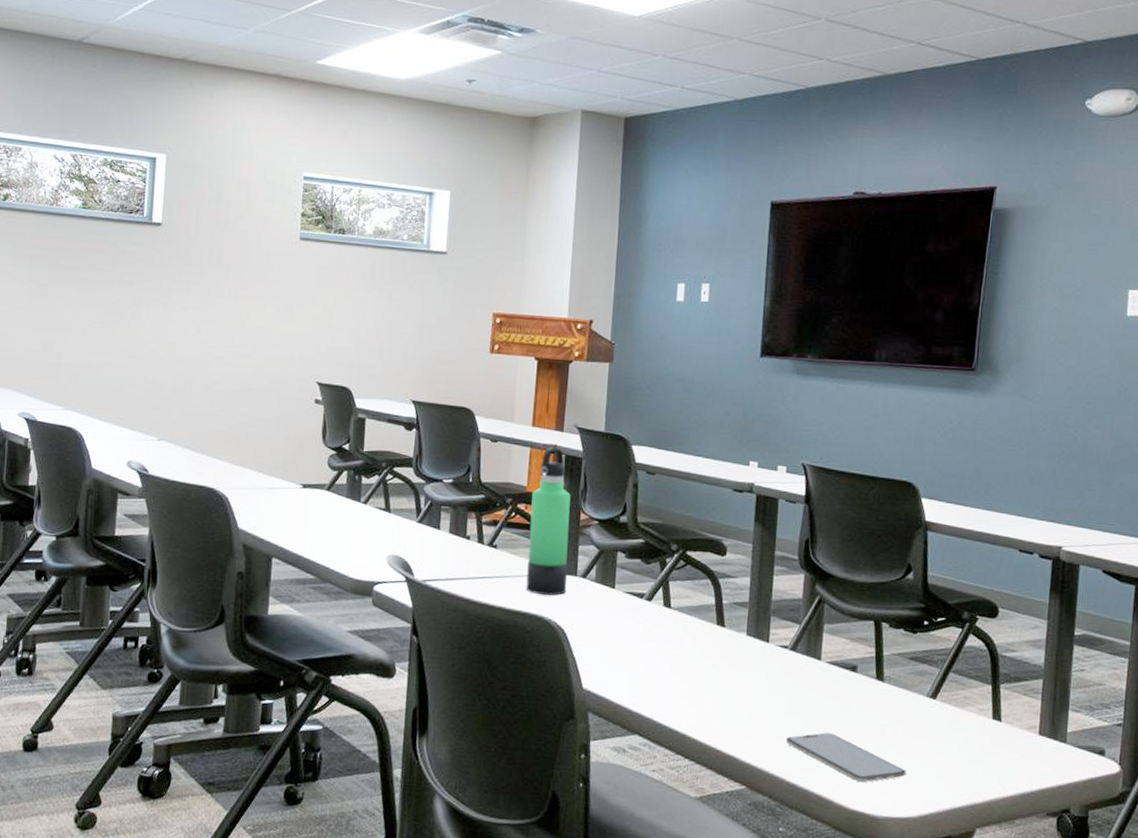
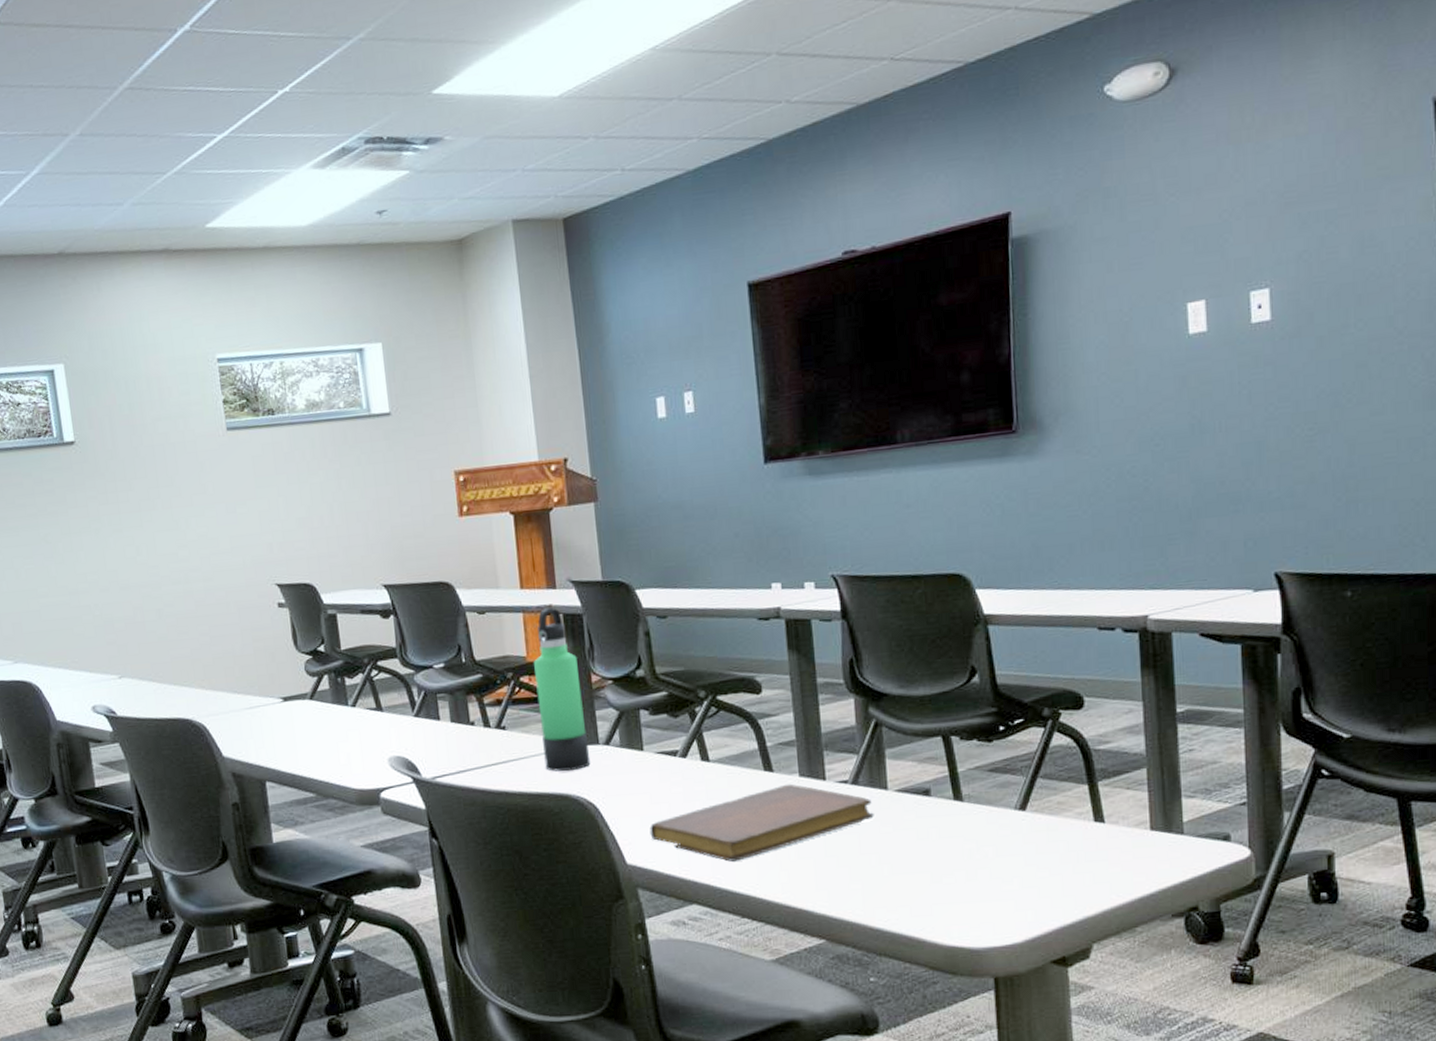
notebook: none [608,640,806,702] -> present [650,783,874,862]
smartphone: present [785,732,907,782] -> none [861,867,1004,914]

